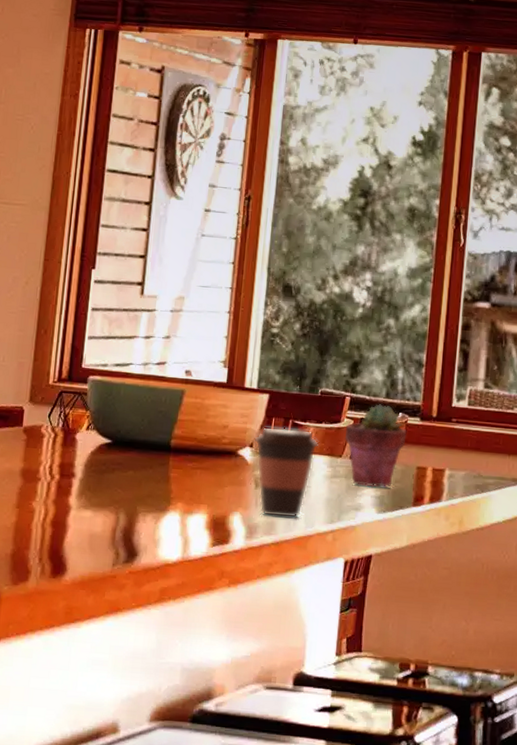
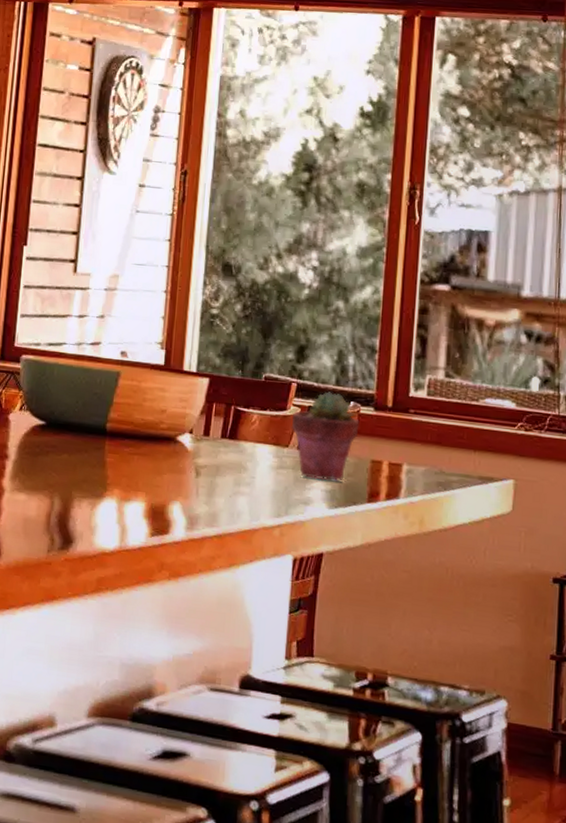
coffee cup: present [254,426,320,519] -> none [194,412,264,511]

